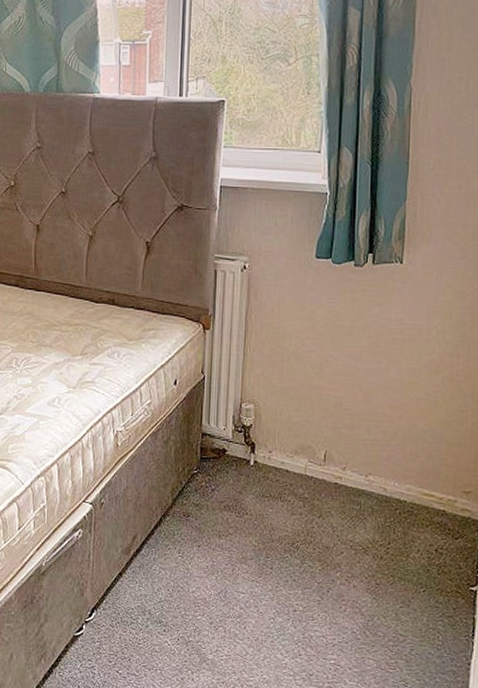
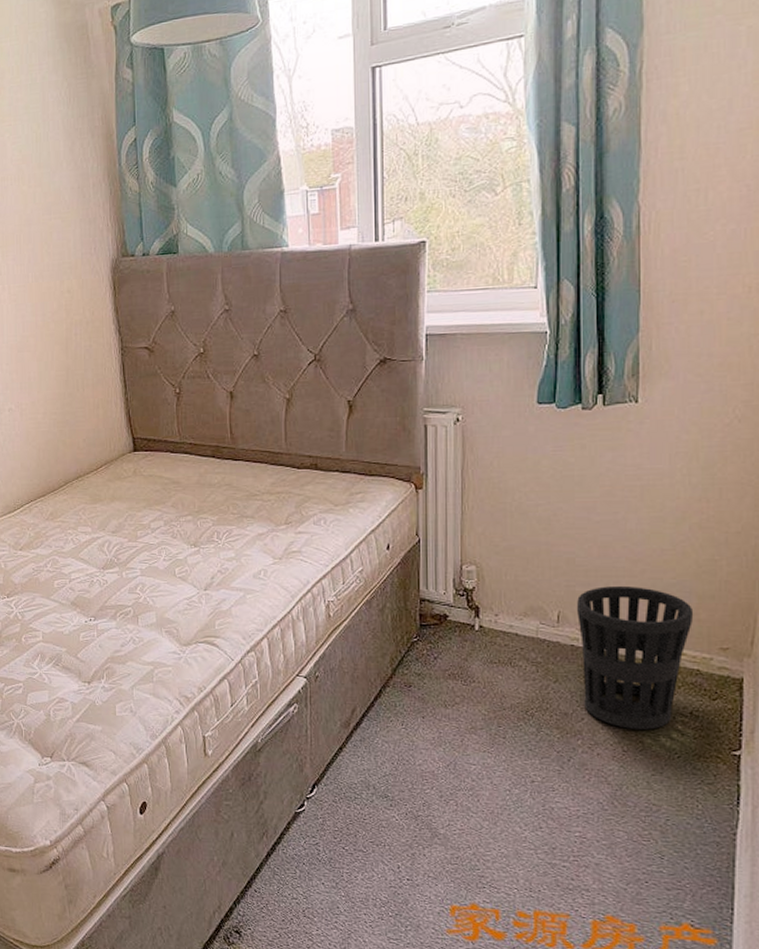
wastebasket: none [341,430,442,565] -> present [576,586,694,730]

